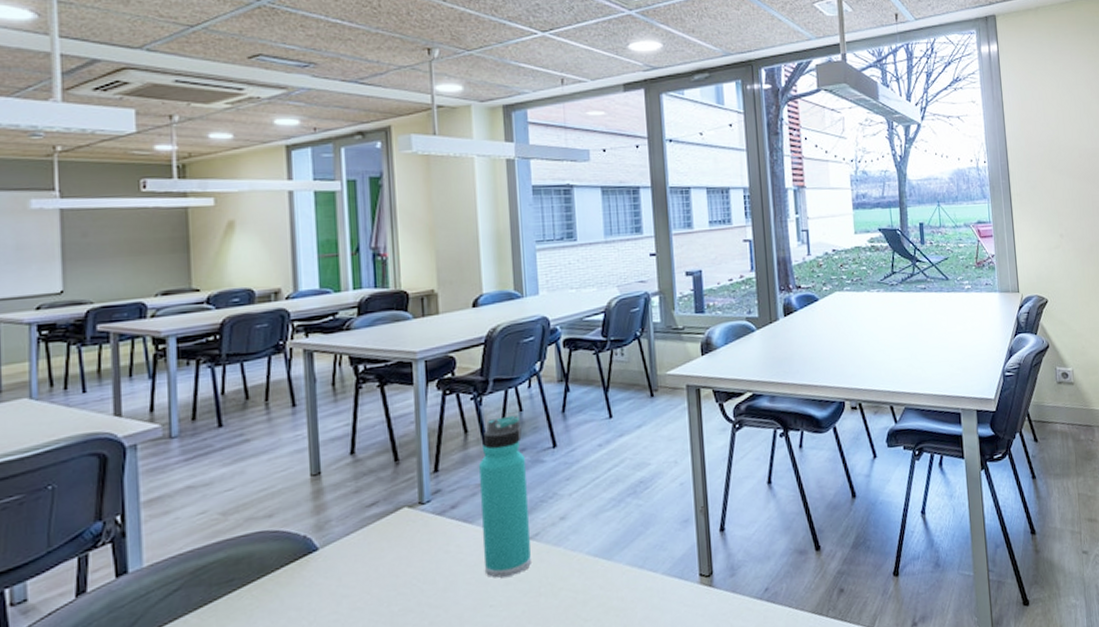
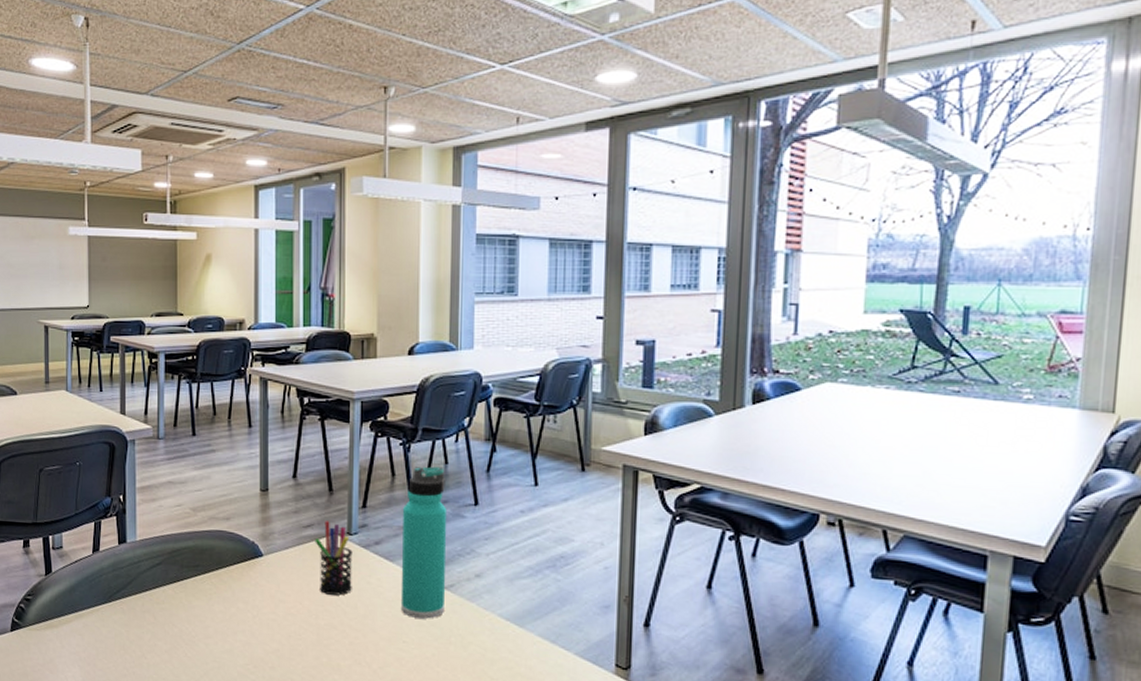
pen holder: none [381,494,429,576] -> present [315,521,352,596]

